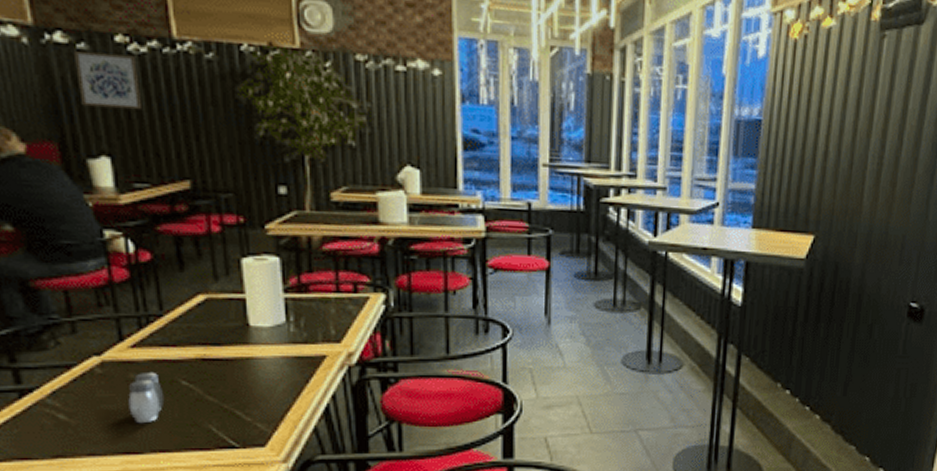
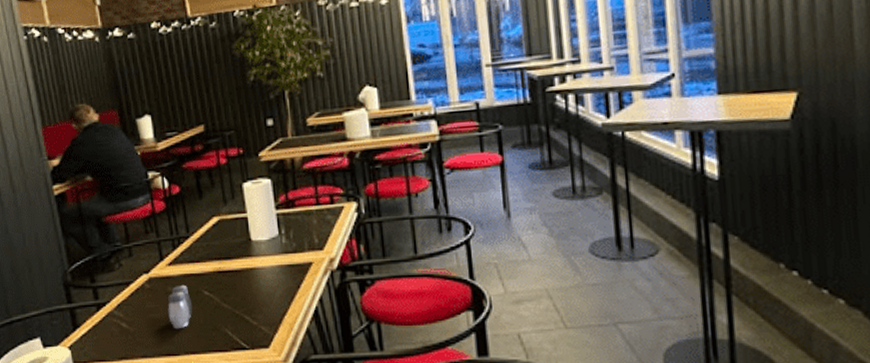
wall art: present [74,51,143,110] -> none [127,36,170,80]

